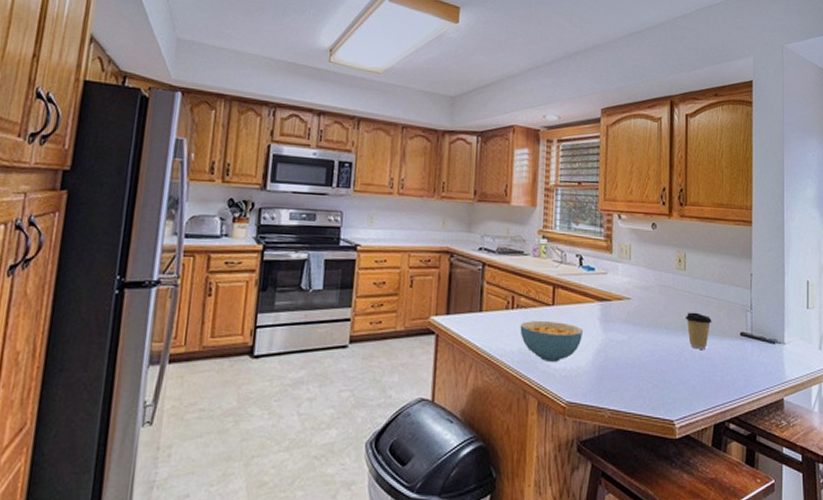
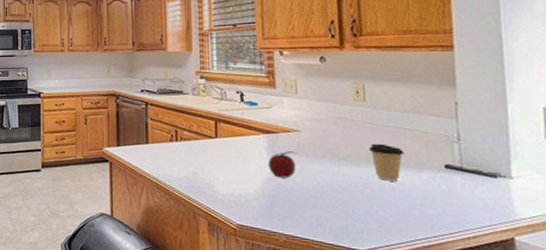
cereal bowl: present [520,321,583,362] -> none [185,152,249,188]
fruit: none [600,320,626,349] -> present [268,151,297,178]

